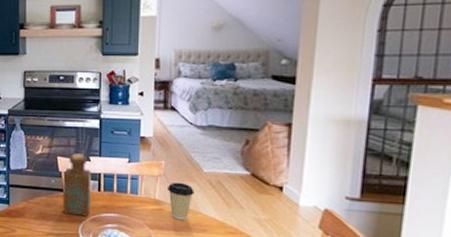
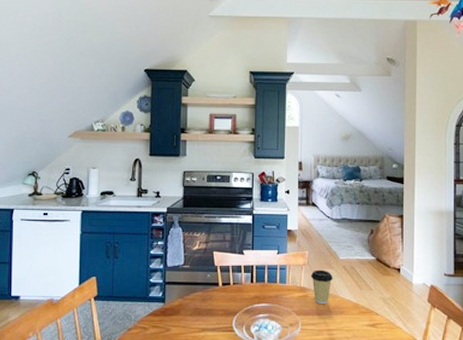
bottle: present [62,153,92,216] -> none [217,248,245,308]

